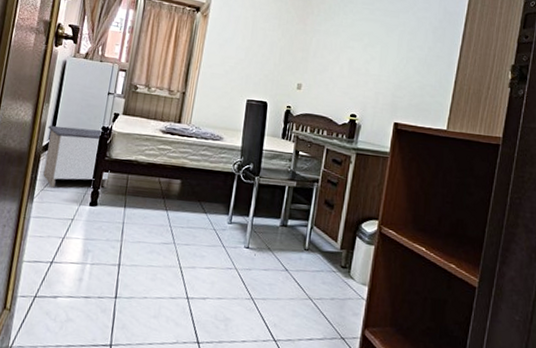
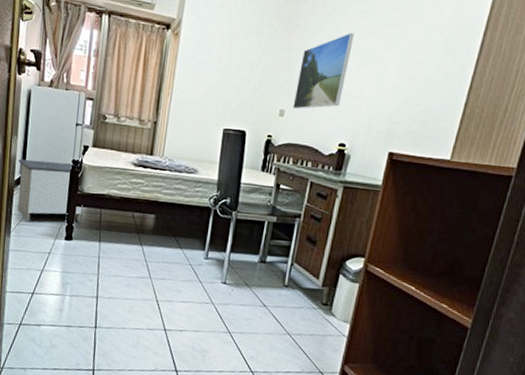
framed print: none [309,20,359,84] -> present [292,32,354,109]

